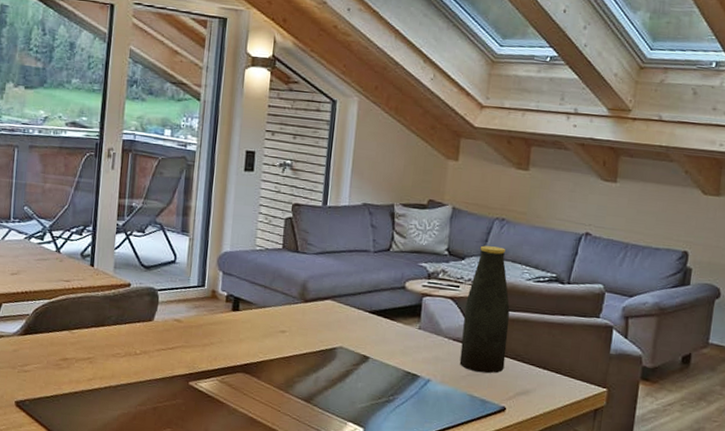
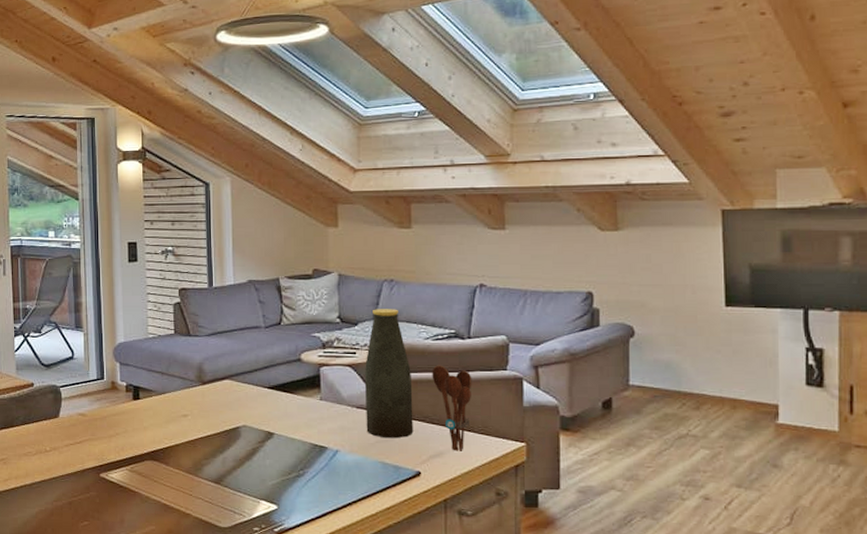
utensil holder: none [528,306,566,393] -> present [432,365,472,453]

